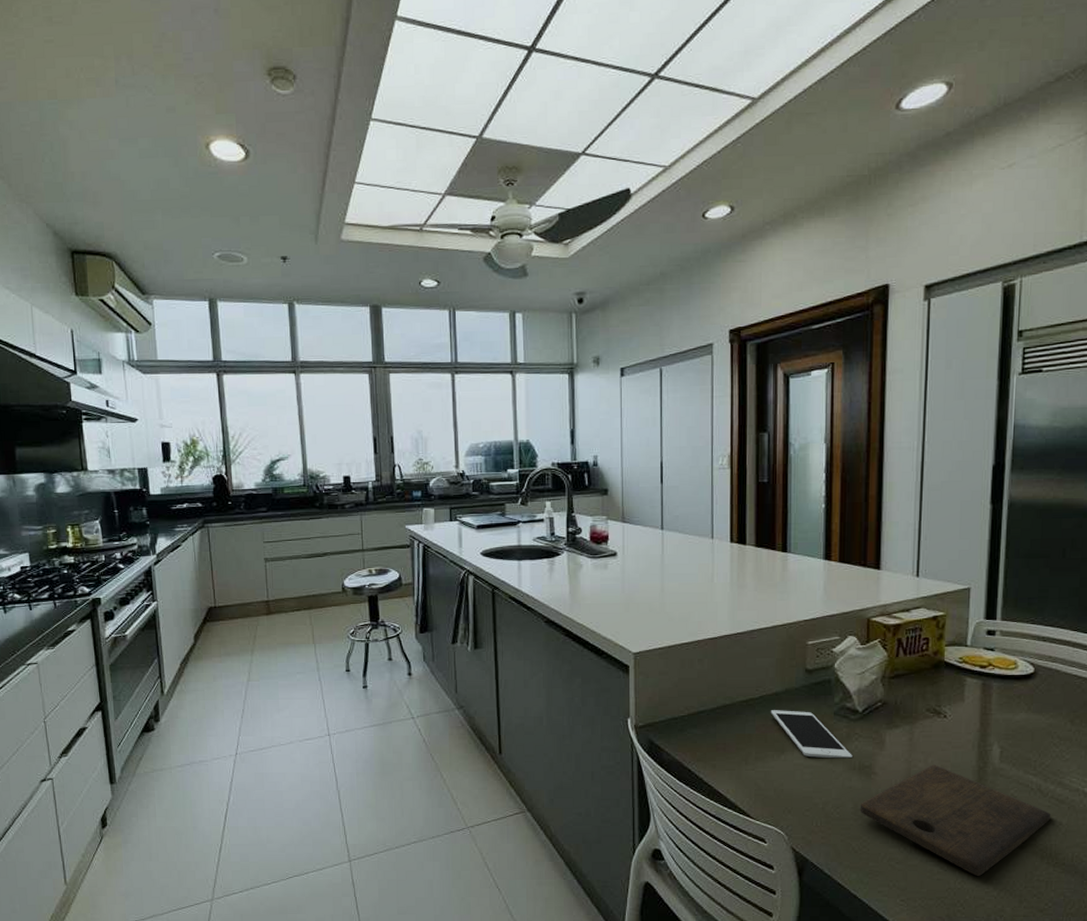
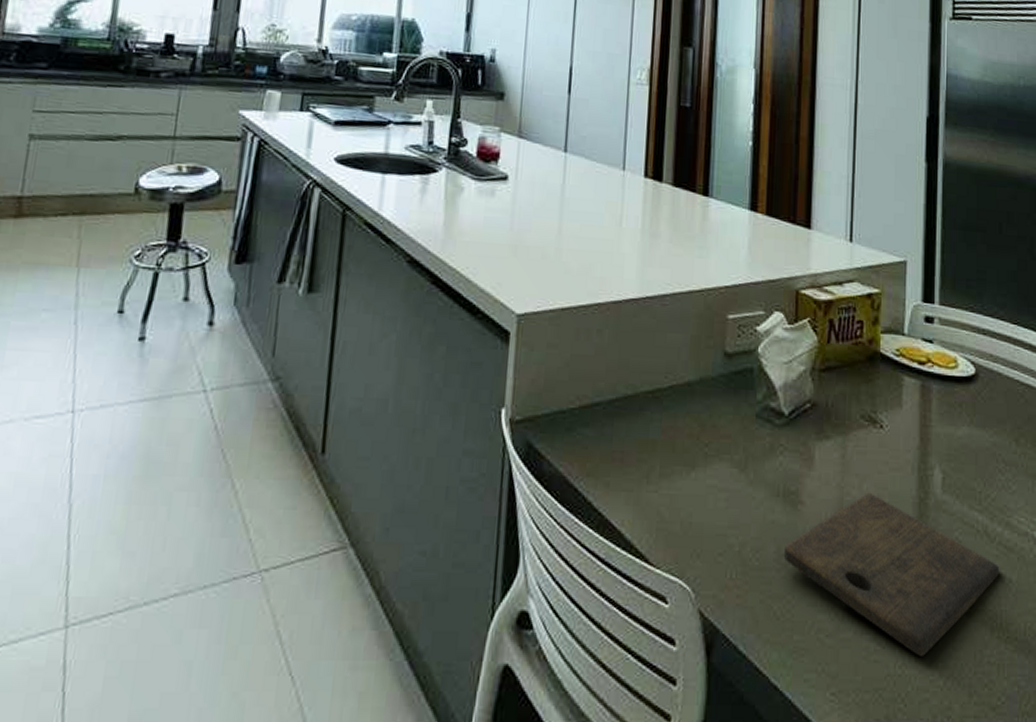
cell phone: present [770,710,852,759] -> none [680,406,776,480]

